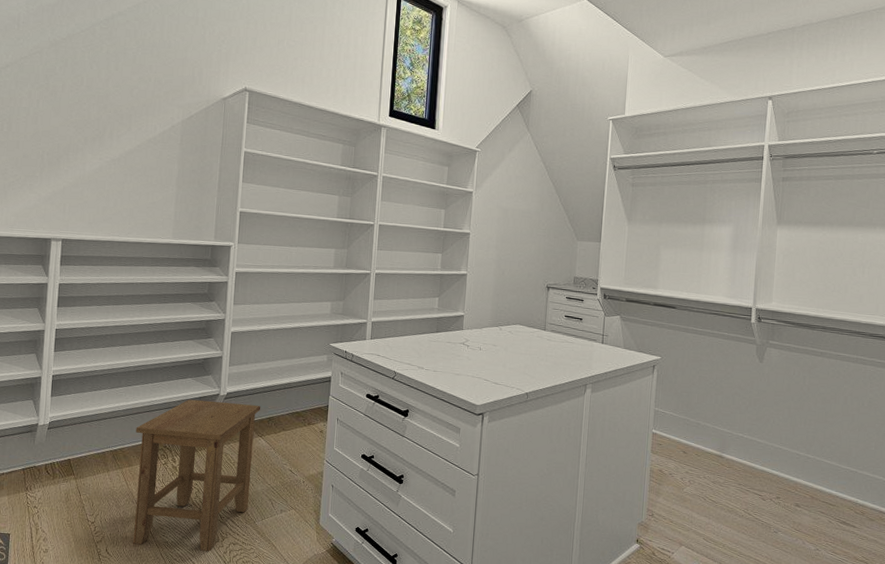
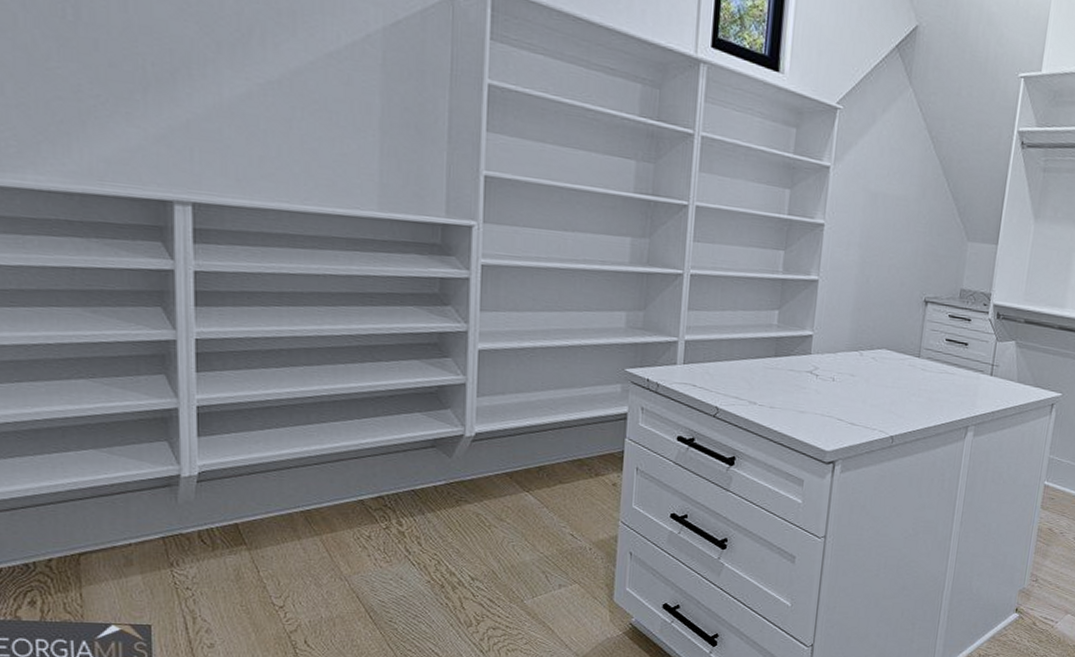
stool: present [133,399,261,551] -> none [338,441,527,639]

